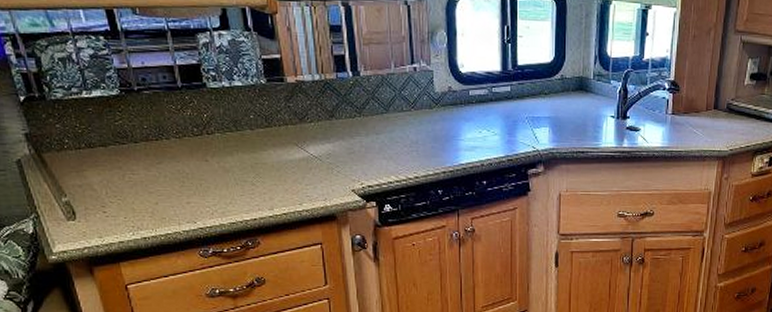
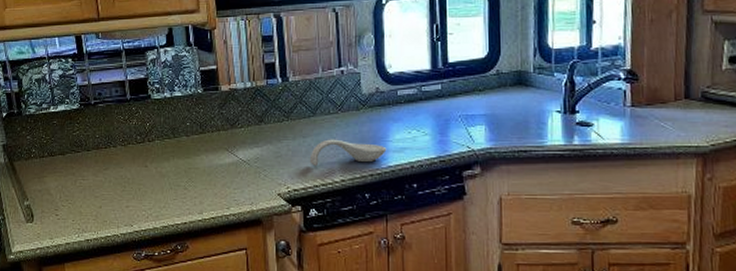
spoon rest: none [383,136,459,164] -> present [309,139,387,167]

